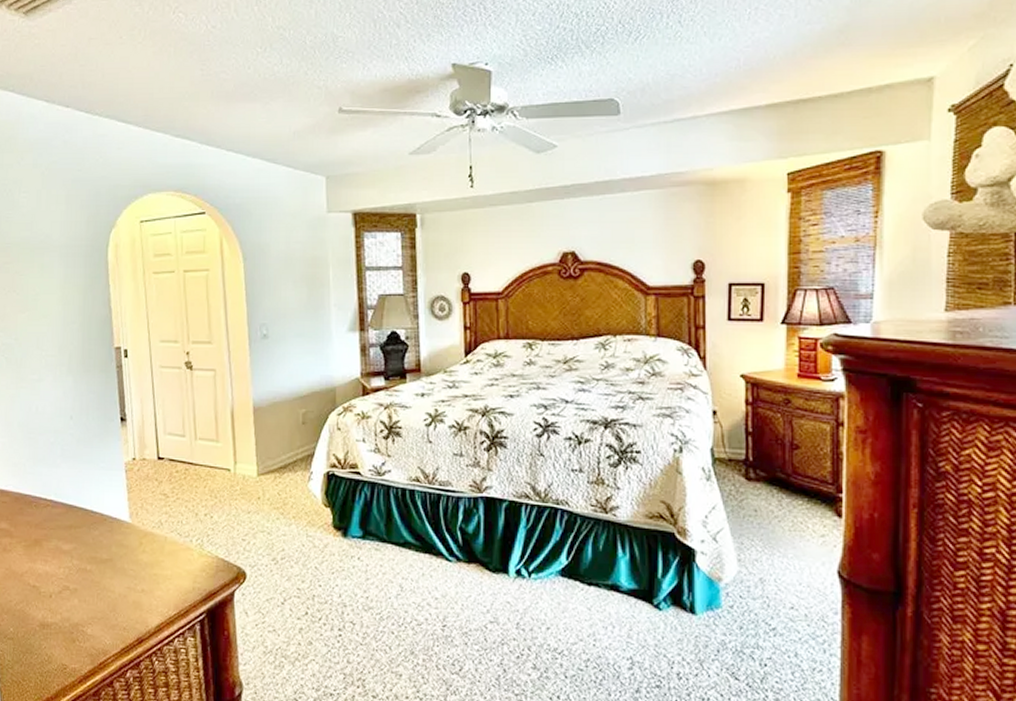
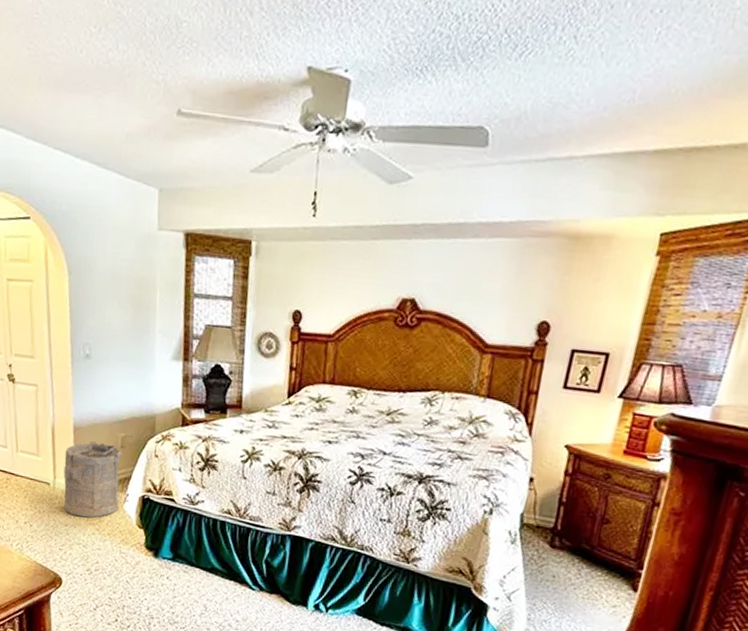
laundry hamper: none [244,420,304,502] -> present [63,440,123,518]

